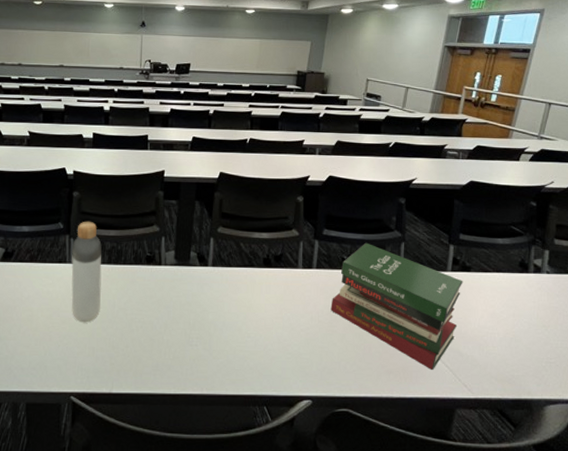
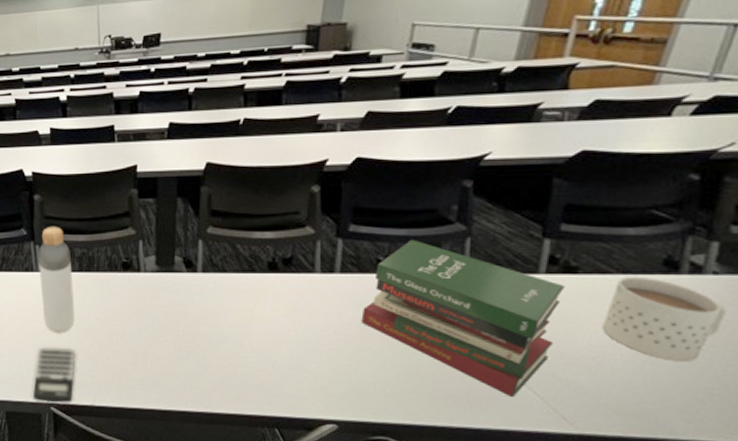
calculator: none [54,336,99,392] -> present [32,347,76,403]
mug: none [486,274,555,338] -> present [602,276,726,361]

